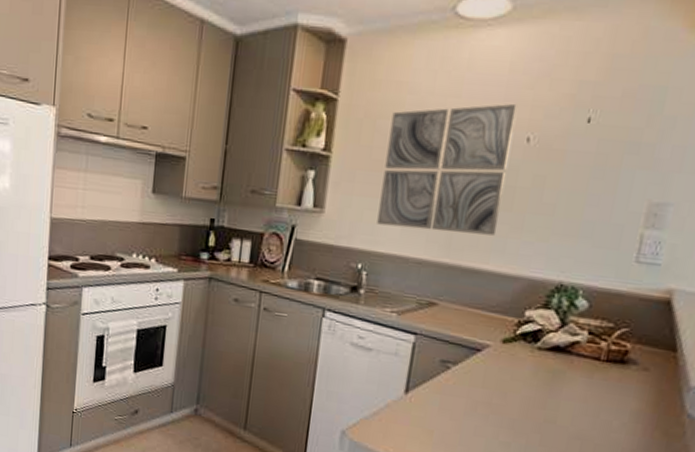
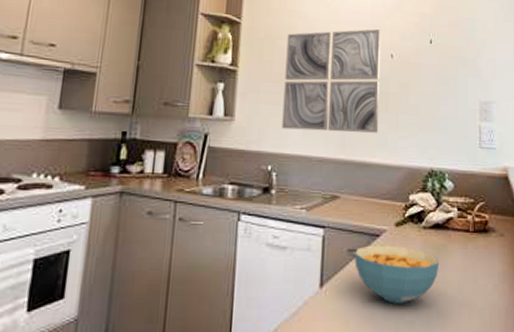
cereal bowl: none [447,358,552,424] -> present [353,245,438,304]

